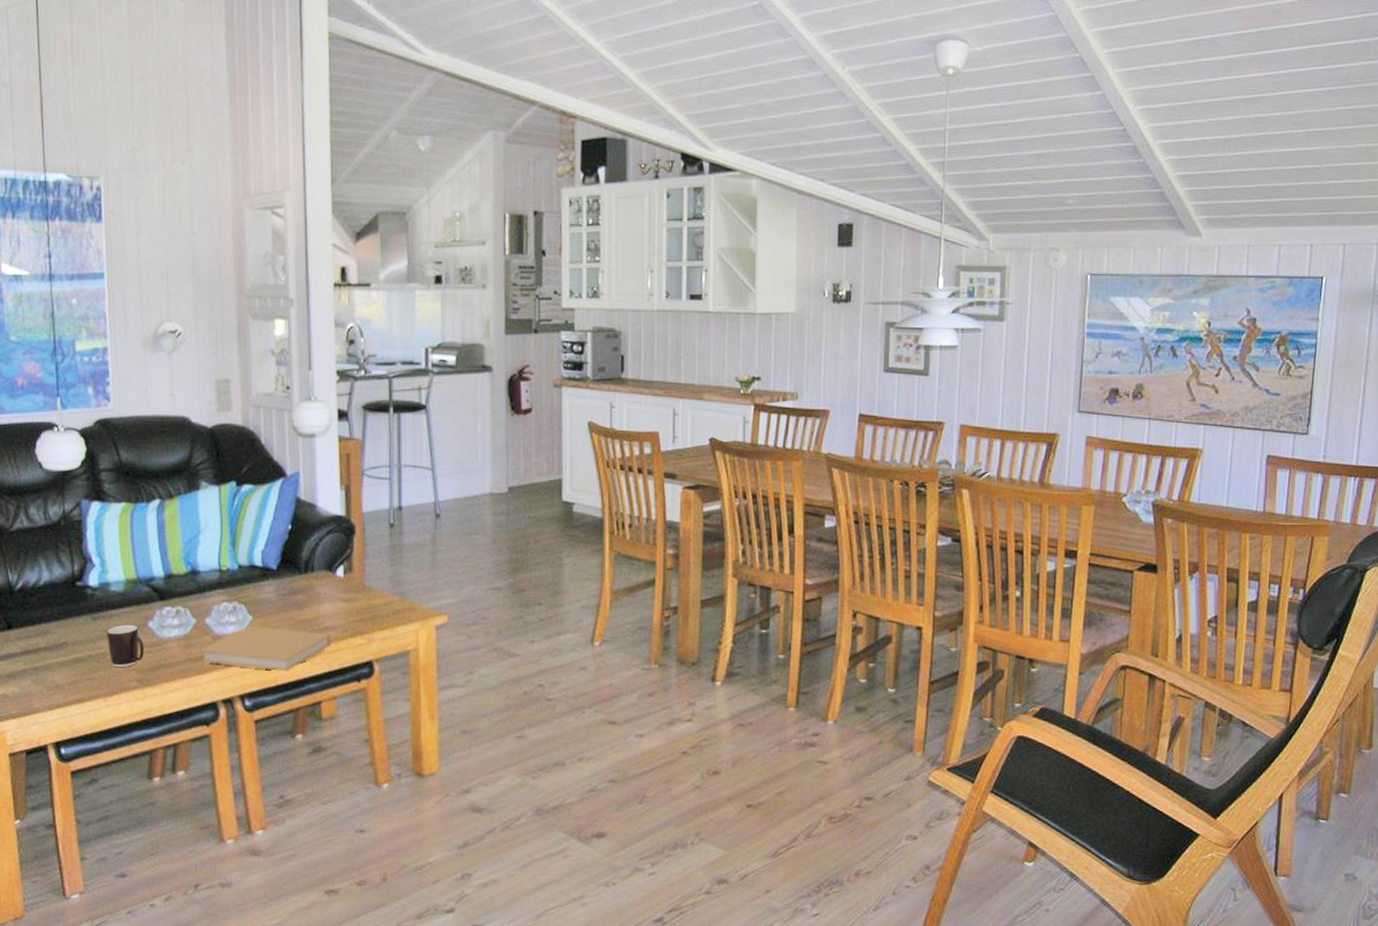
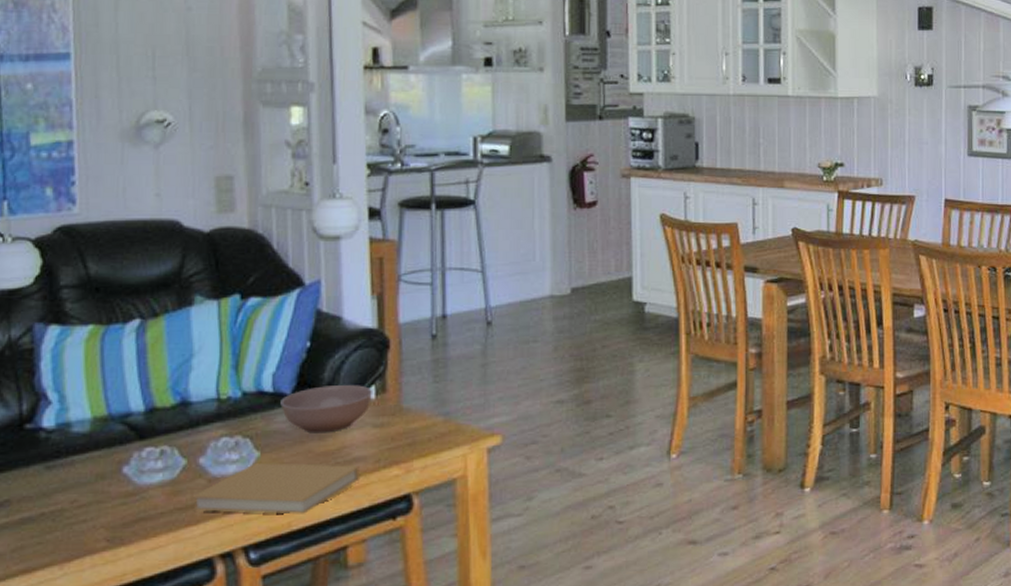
mug: present [106,624,144,668] -> none [65,471,116,526]
bowl: none [268,563,341,604] -> present [280,385,372,434]

